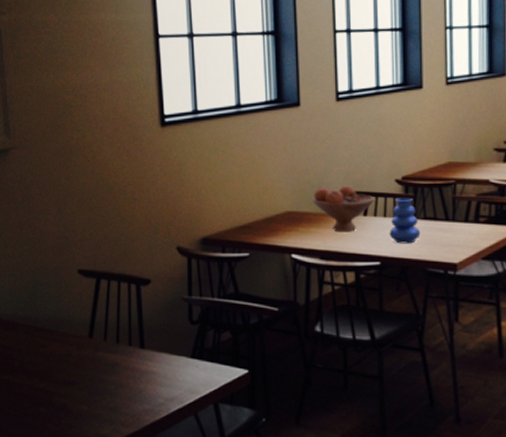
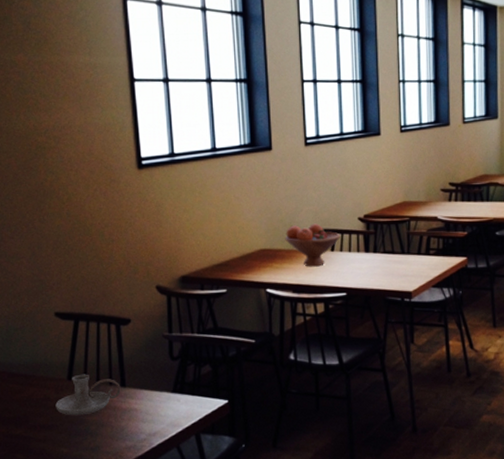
candle holder: none [77,332,140,374] -> present [55,374,121,416]
vase: present [389,197,421,244] -> none [353,233,381,276]

